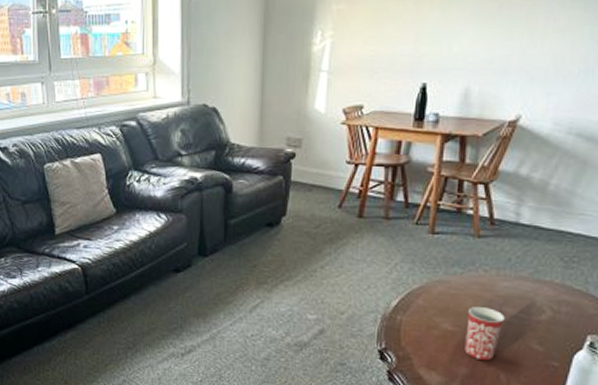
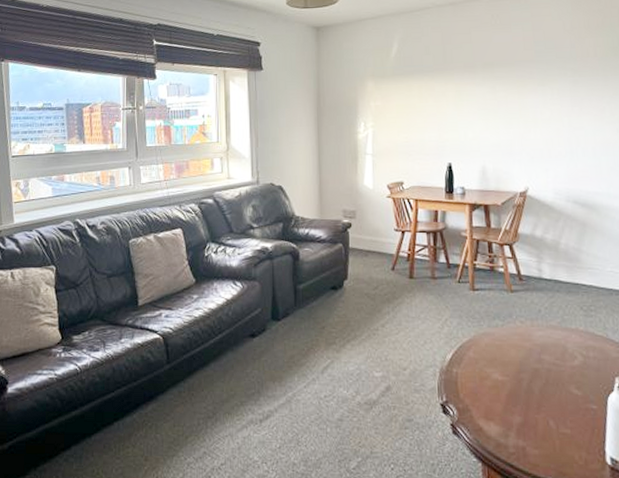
mug: present [464,307,505,361] -> none [512,356,545,408]

